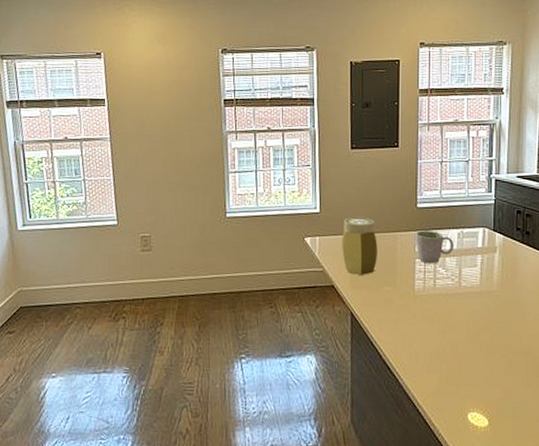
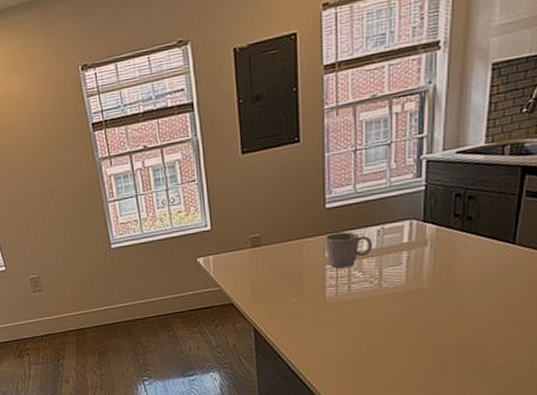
jar: present [342,216,377,275] -> none [238,227,280,290]

